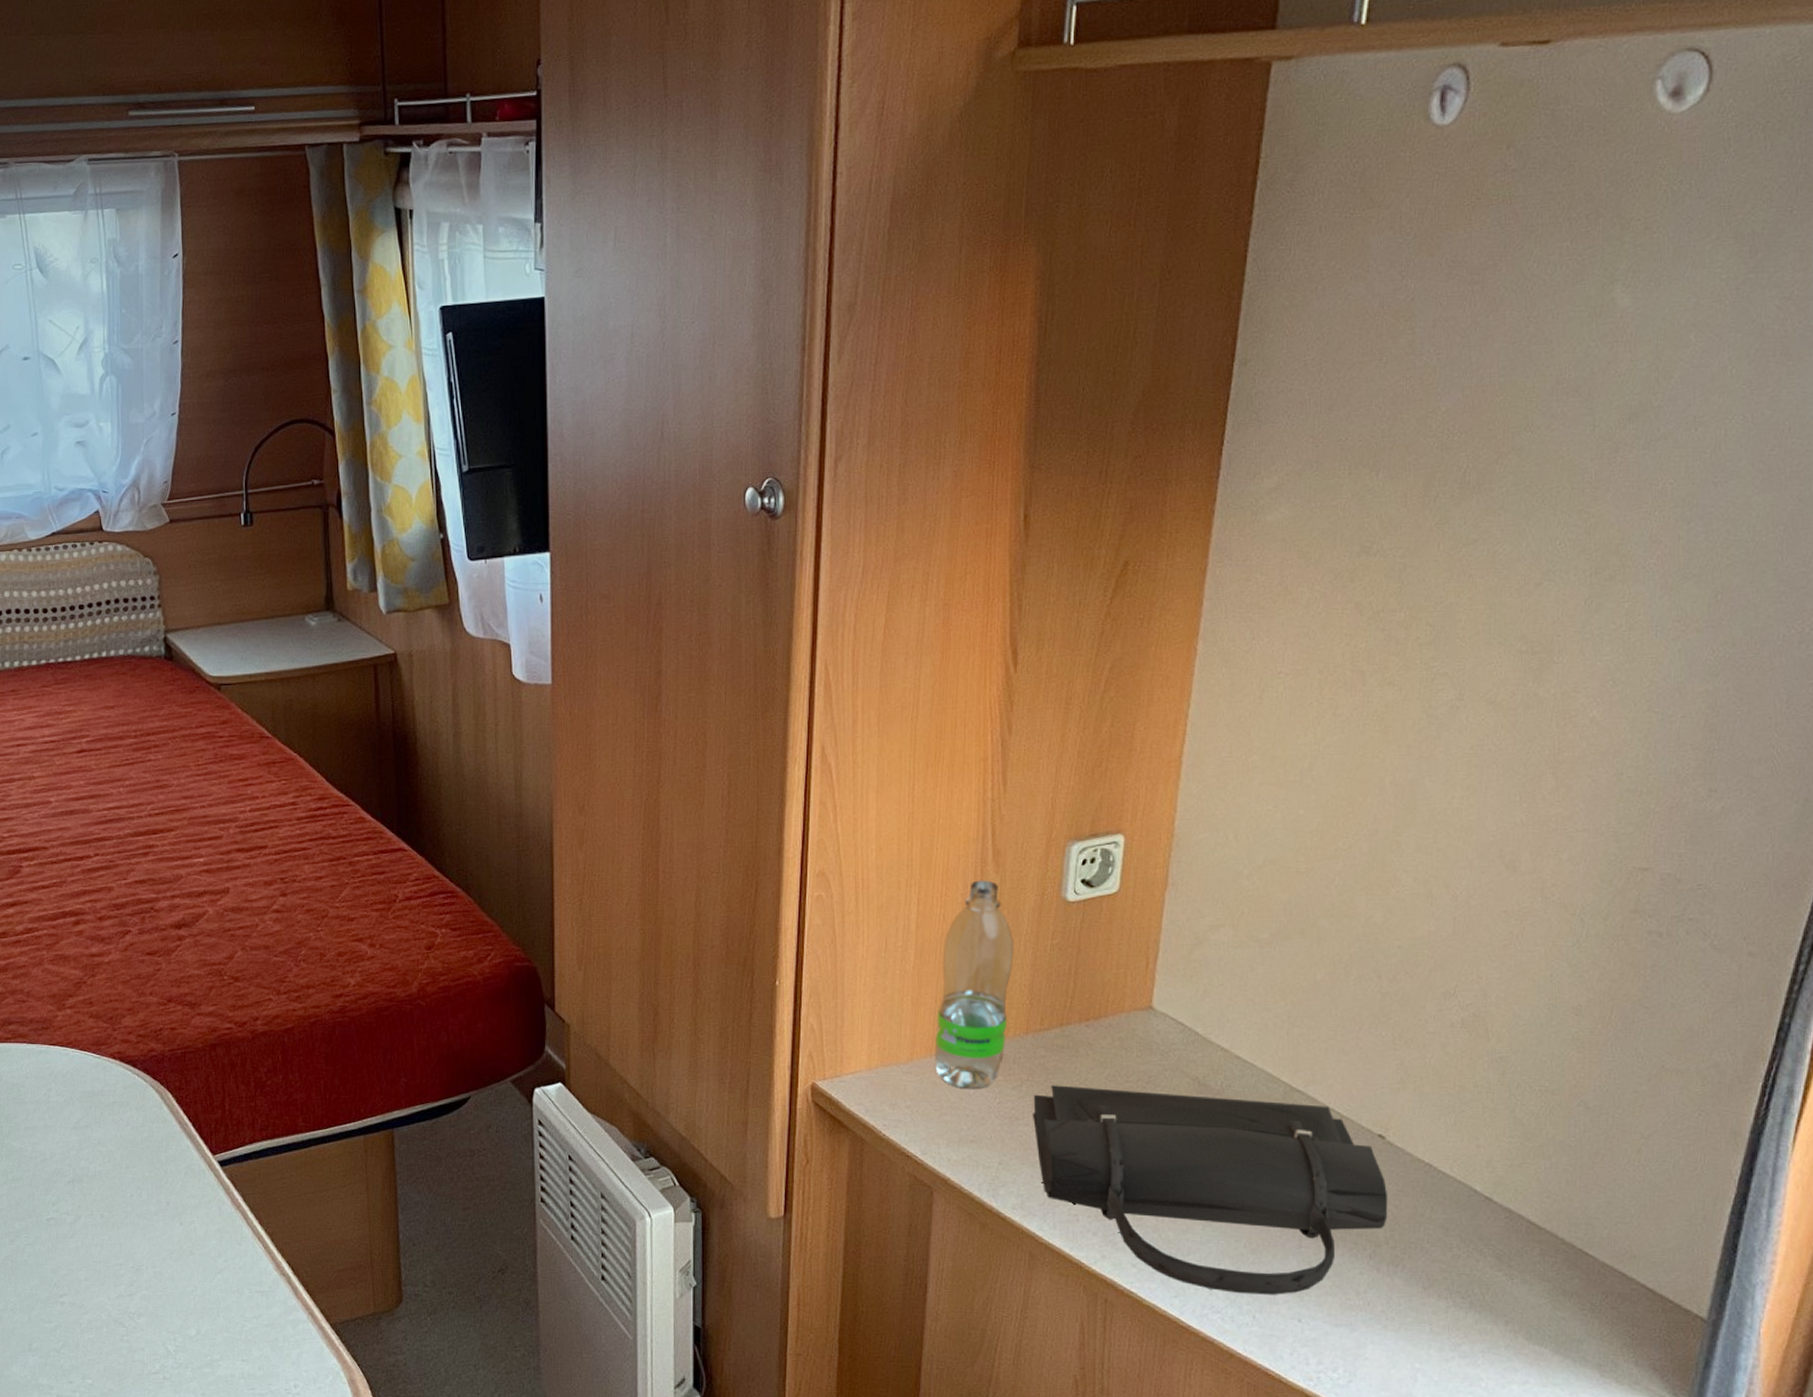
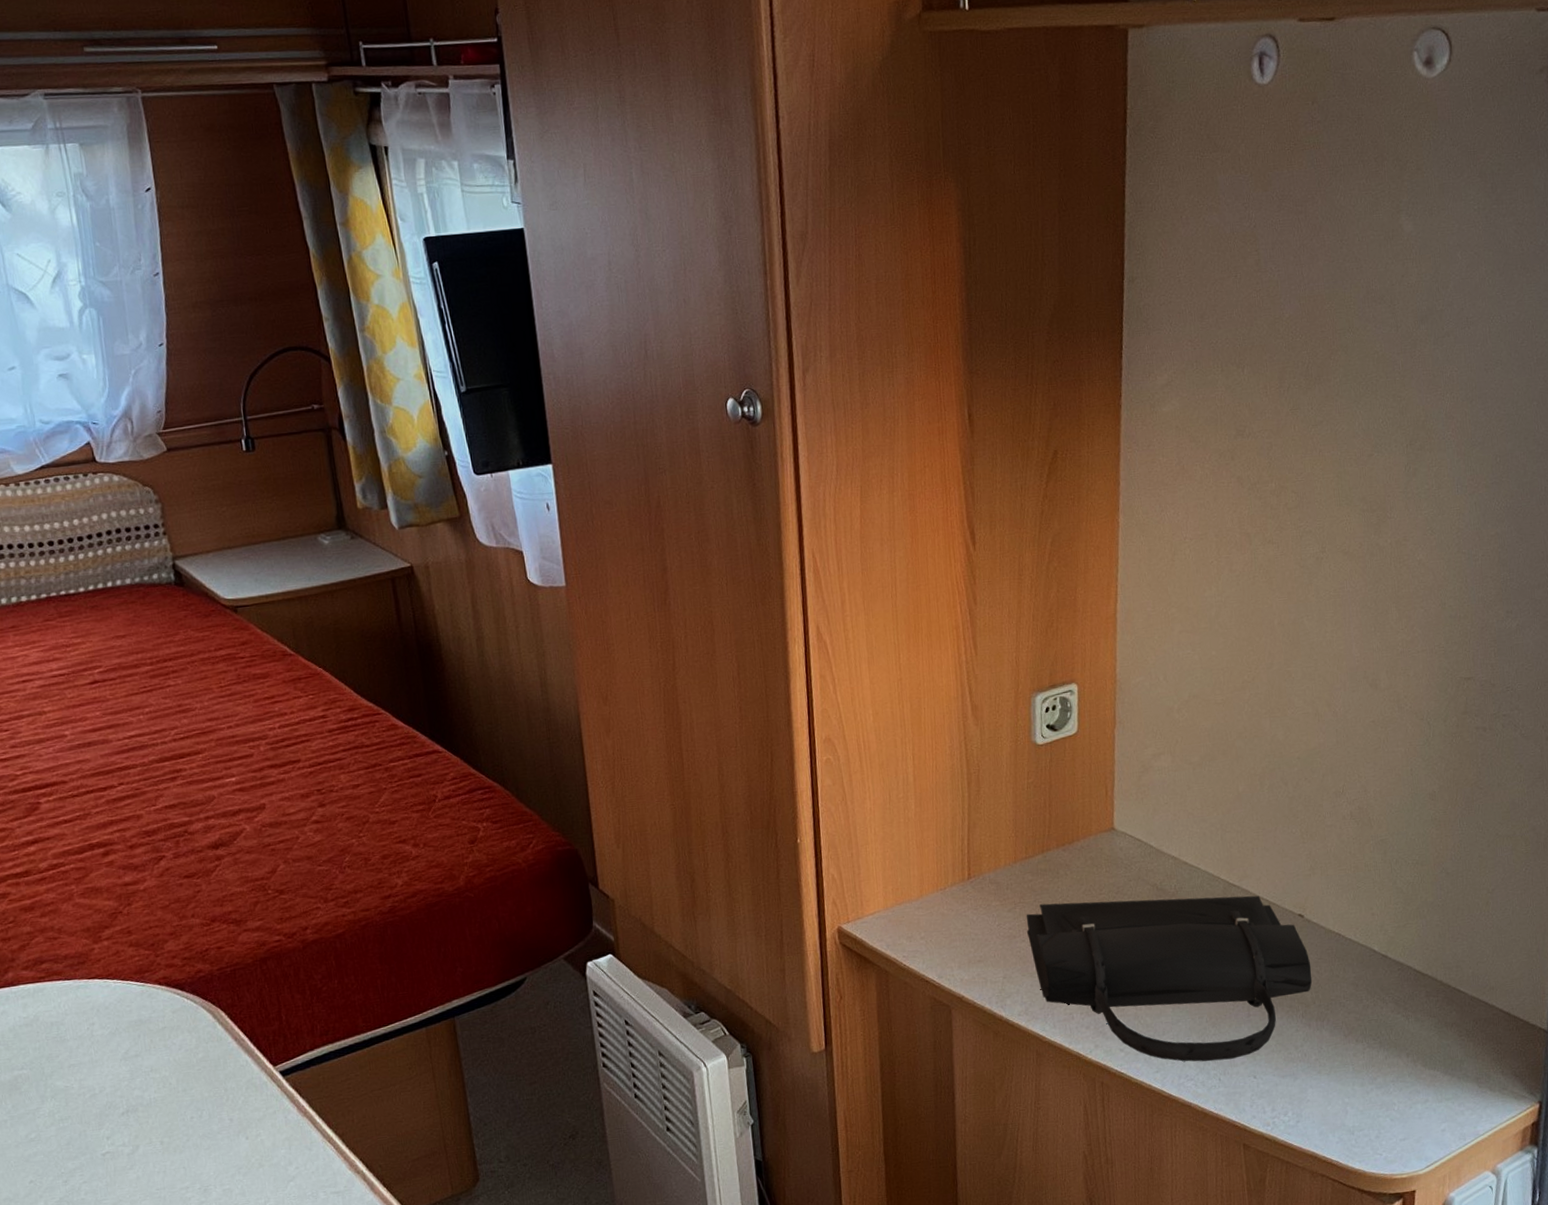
bottle: present [934,880,1014,1090] -> none [938,732,999,917]

